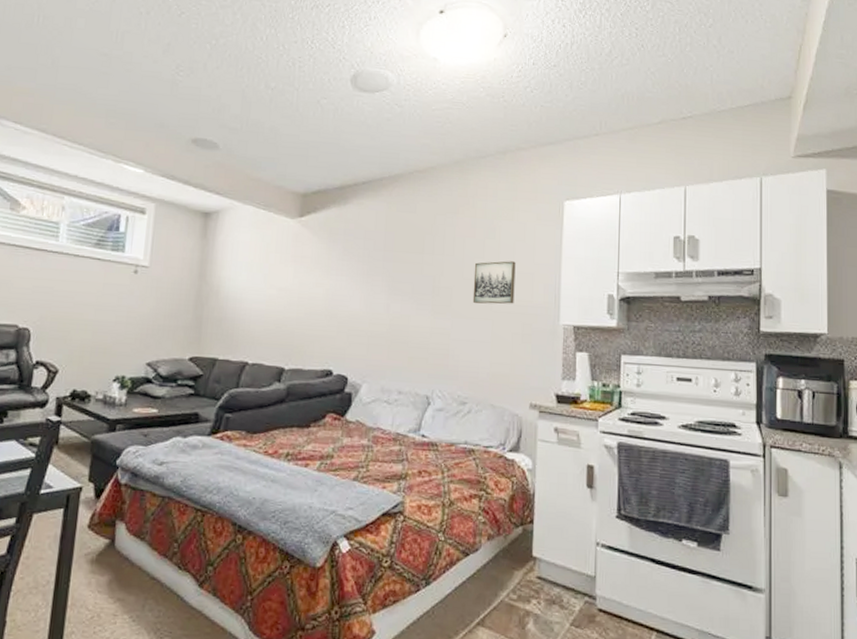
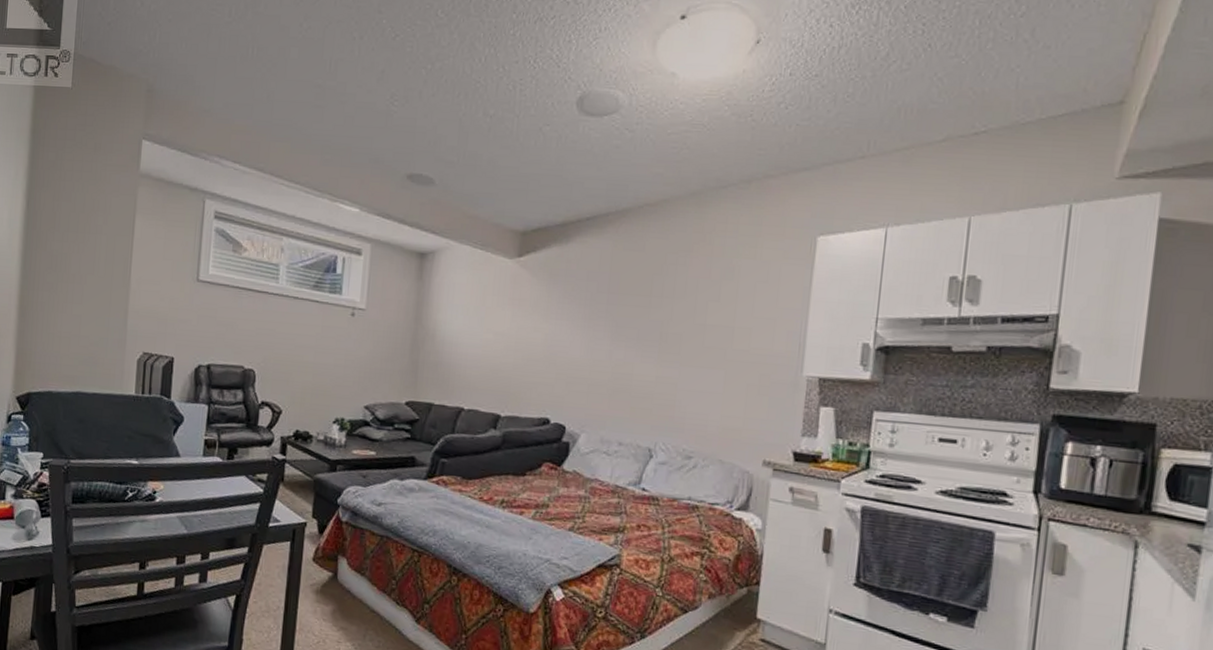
wall art: present [472,261,516,304] -> none [704,304,756,353]

